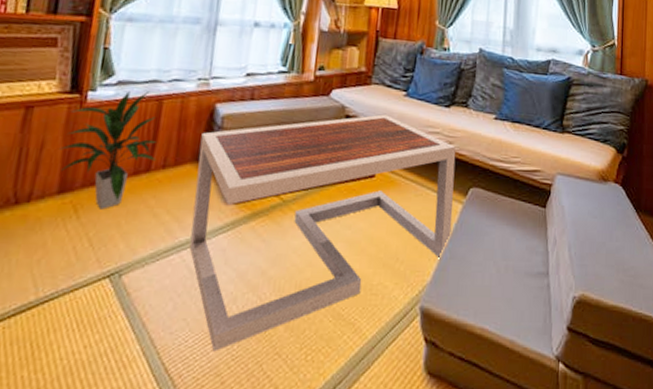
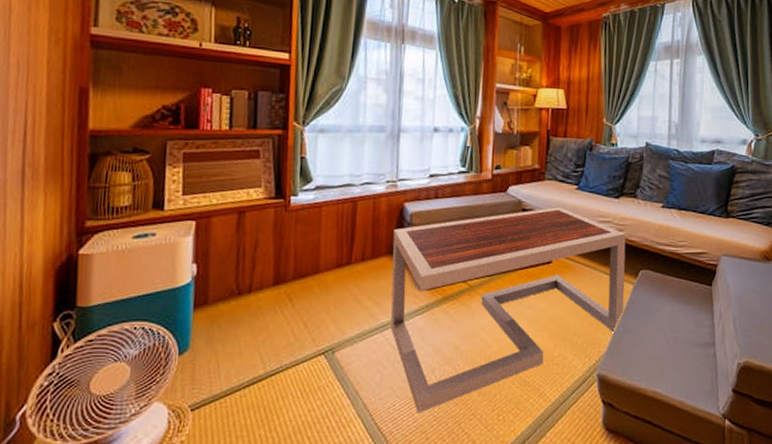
indoor plant: present [60,91,157,210] -> none [271,194,356,298]

